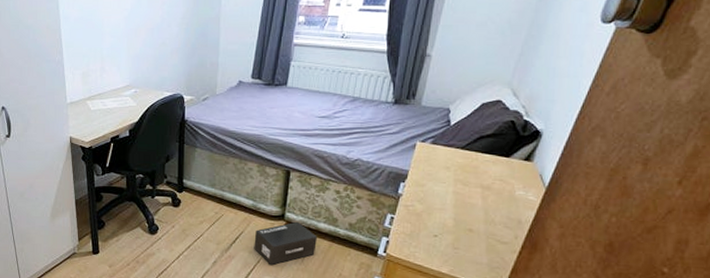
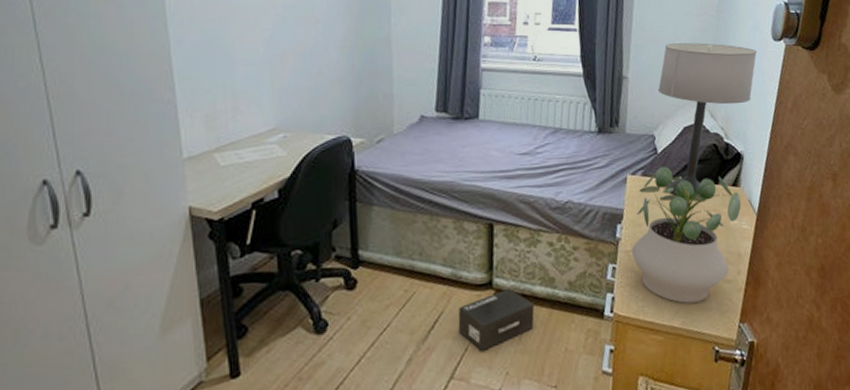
potted plant: none [410,137,531,256] -> present [631,166,742,304]
table lamp: none [453,24,579,165] -> present [658,43,757,195]

